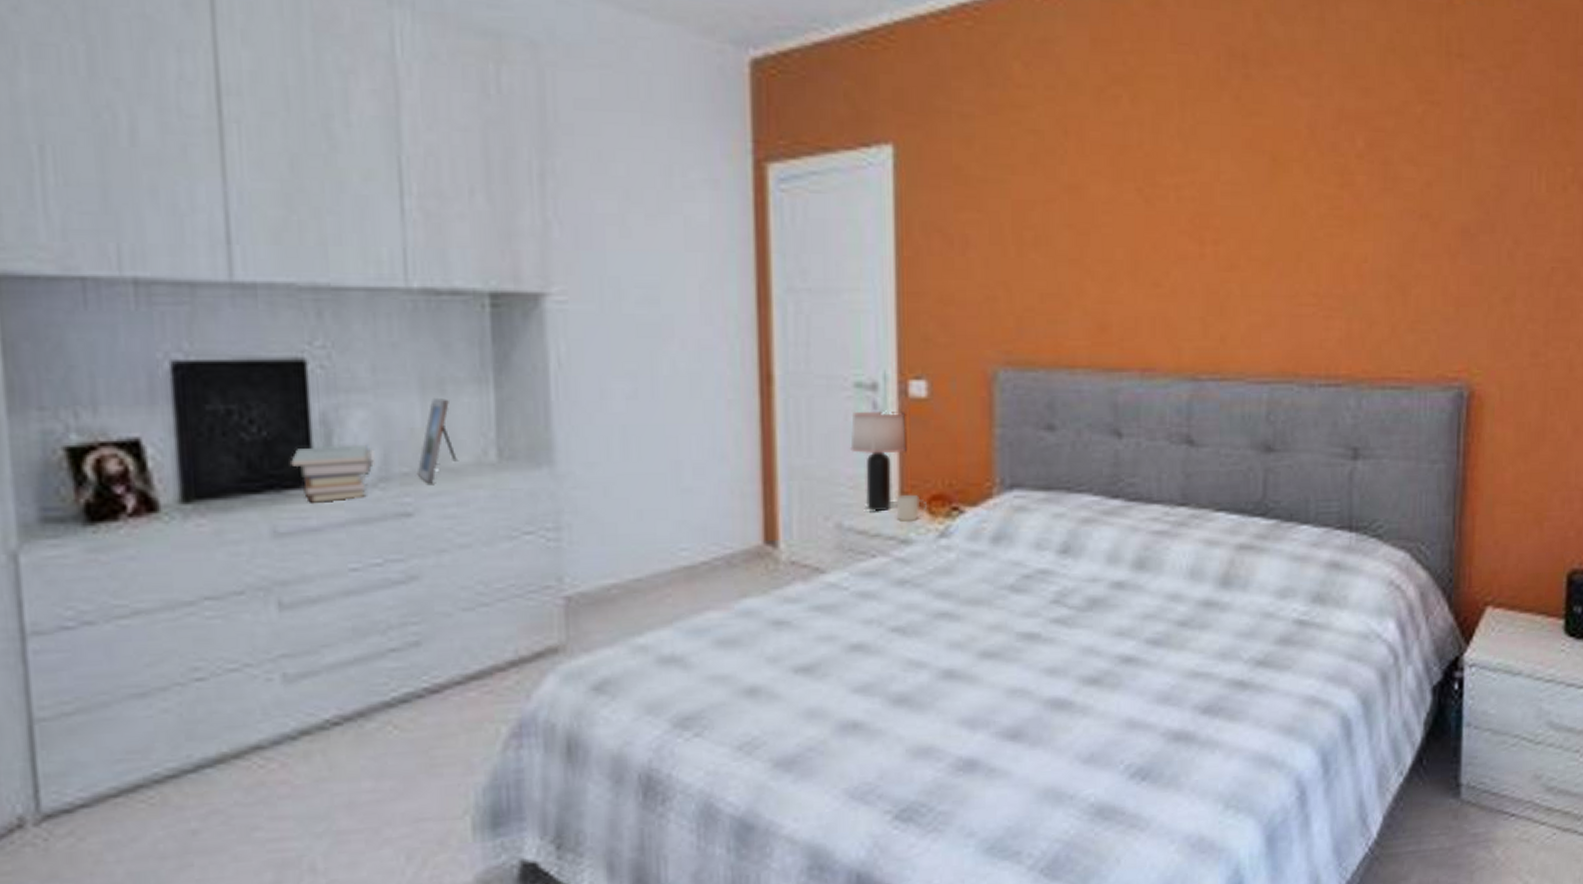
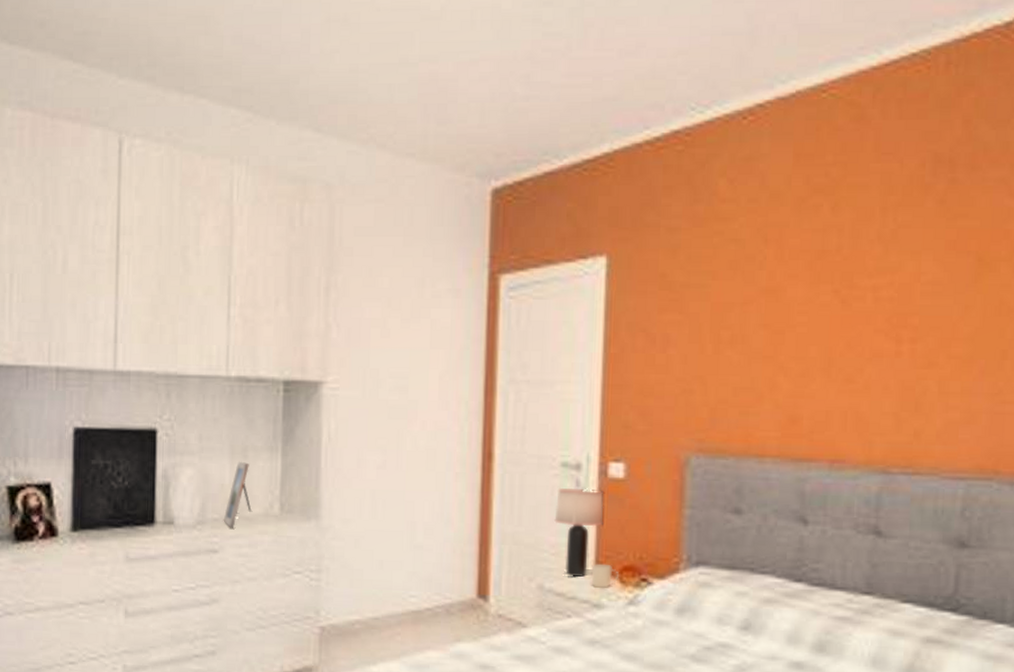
books: present [289,444,374,505] -> none [140,494,195,539]

